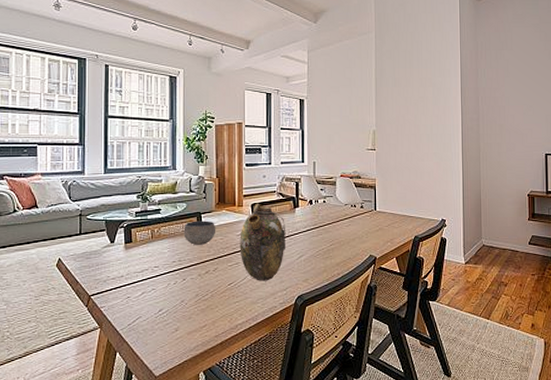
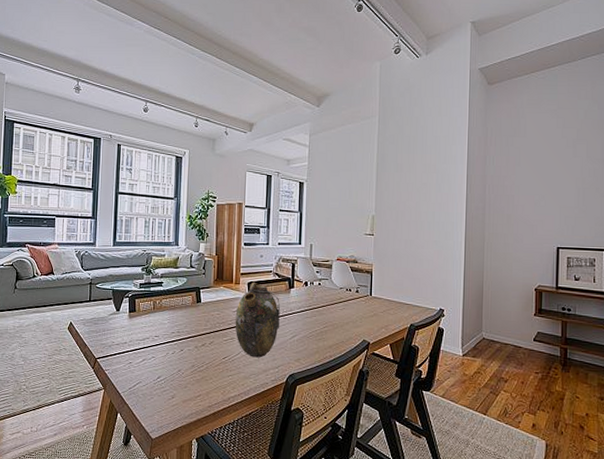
bowl: present [183,220,216,245] -> none [183,295,214,319]

